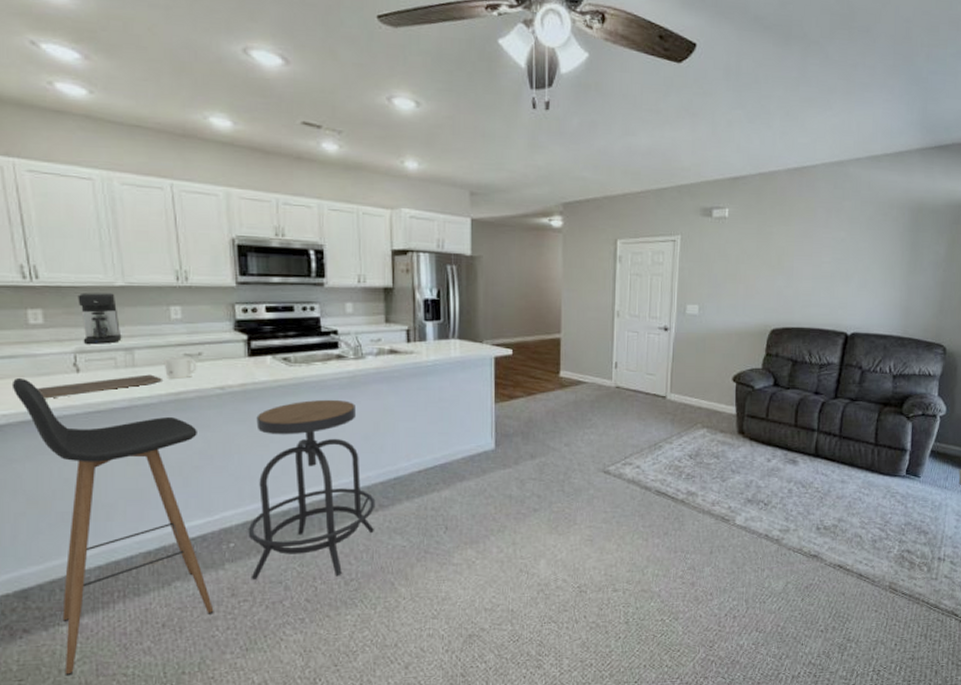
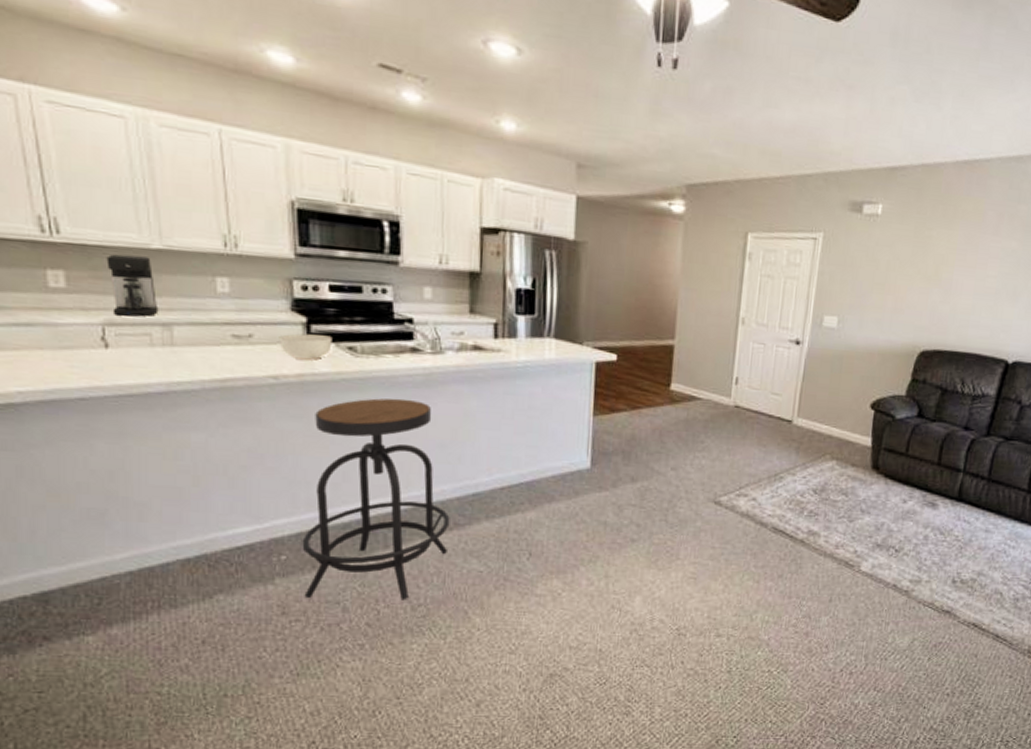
bar stool: present [11,377,214,676] -> none [28,349,262,691]
cutting board: present [37,374,162,399] -> none [59,355,206,377]
mug: present [164,355,197,379] -> none [208,336,247,364]
bowl: none [224,349,270,373] -> present [279,333,332,361]

